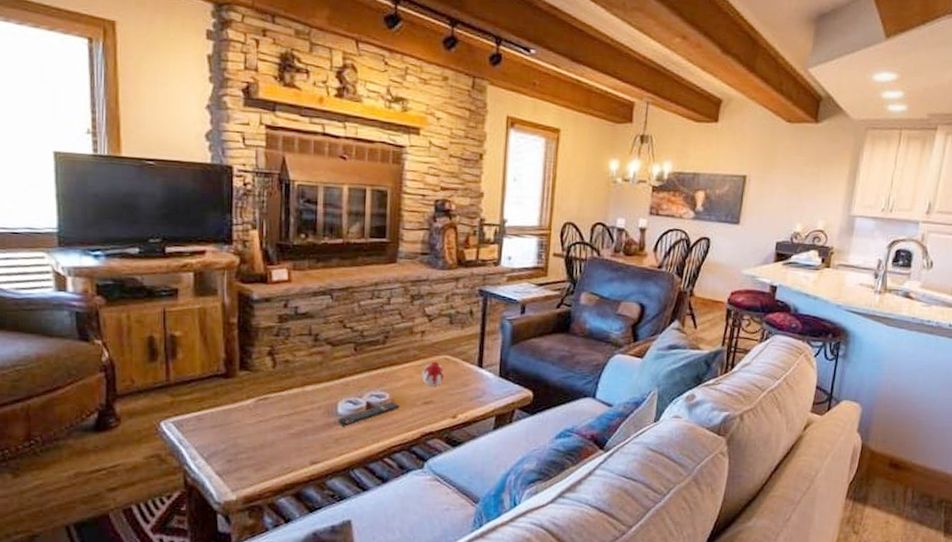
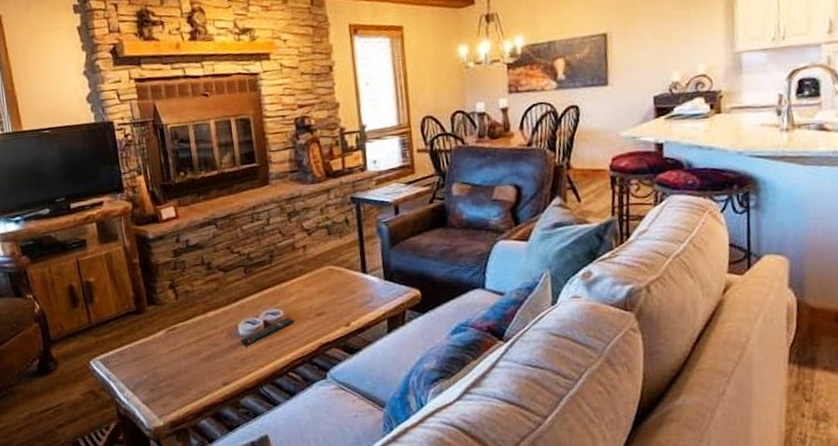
candle: present [422,361,444,387] -> none [310,273,332,299]

